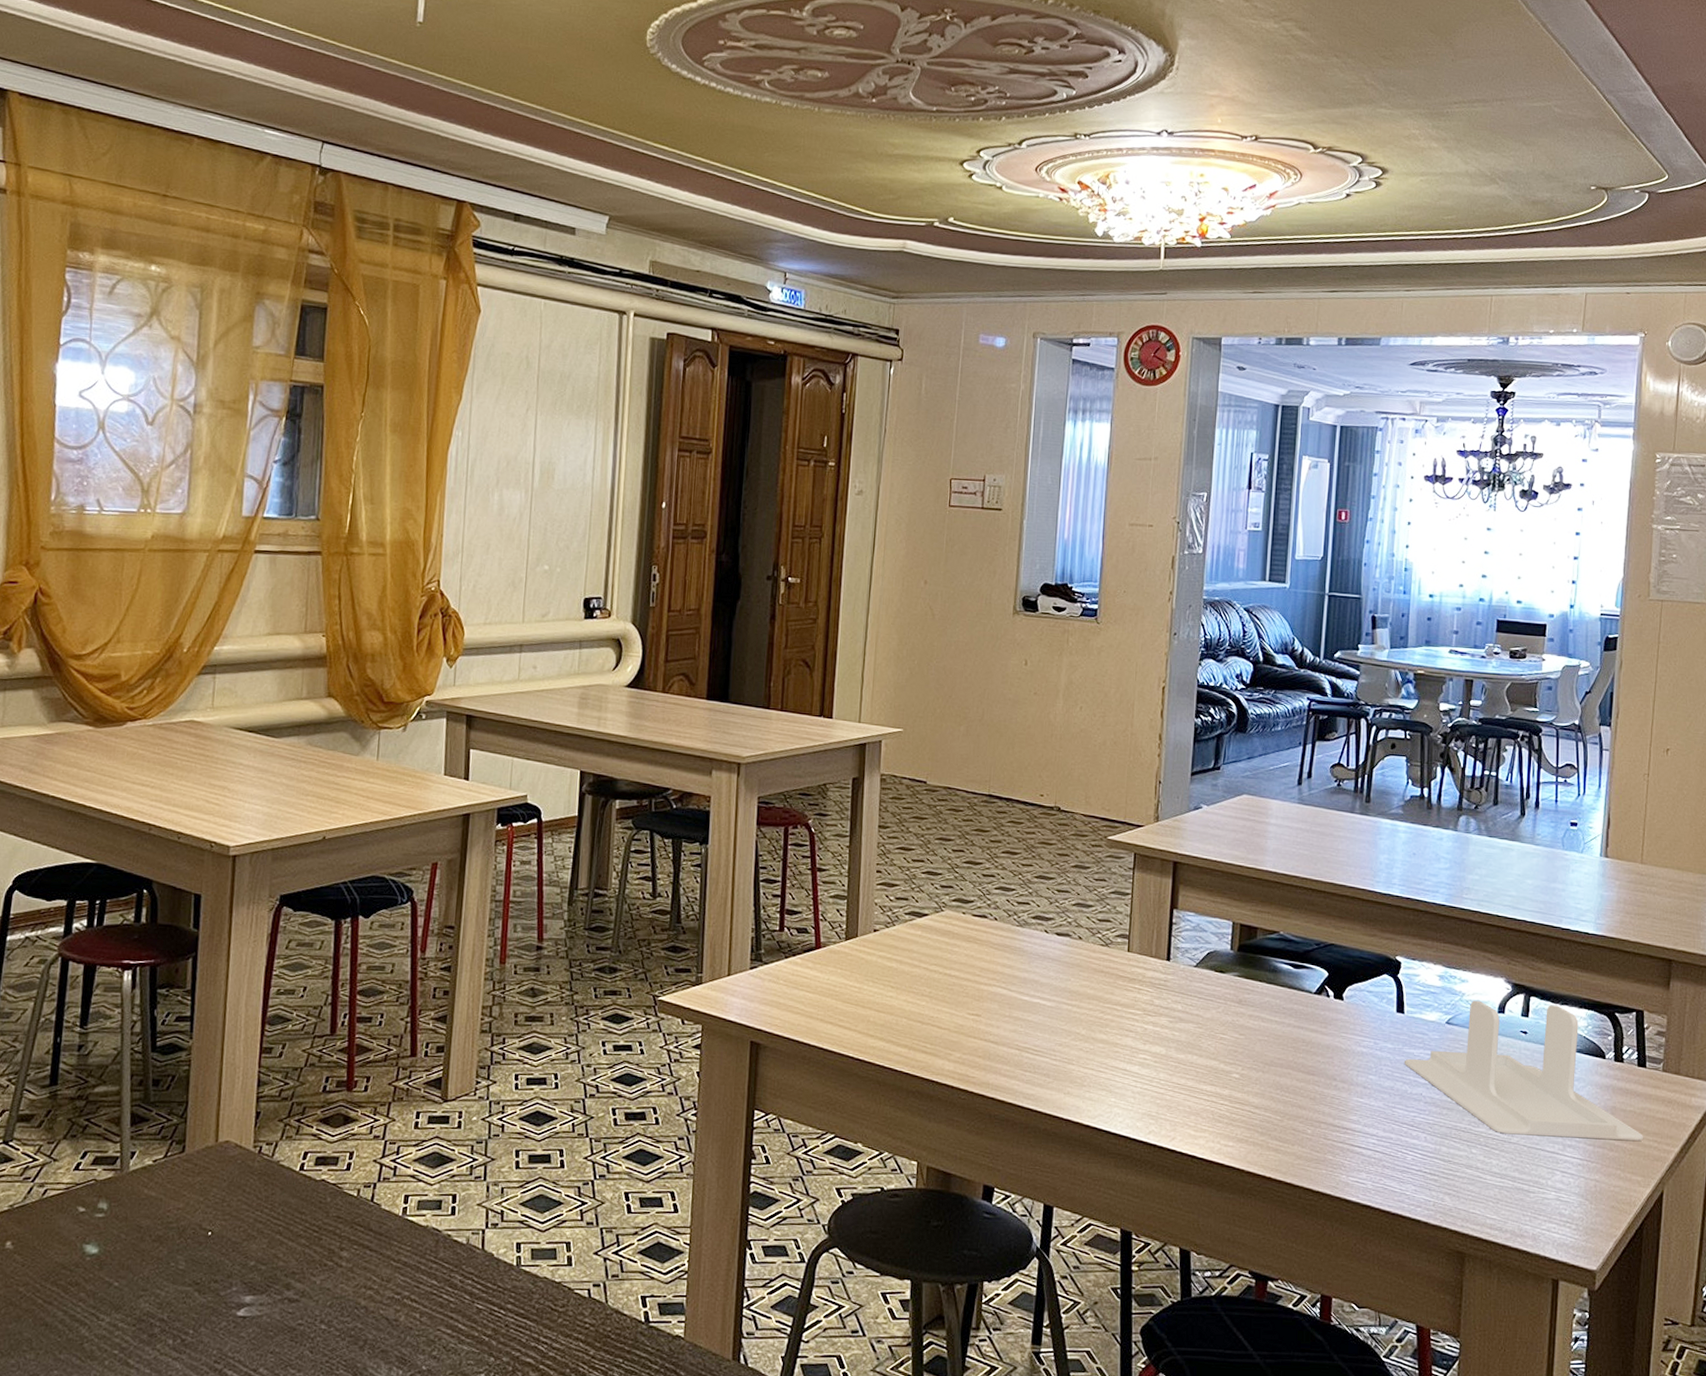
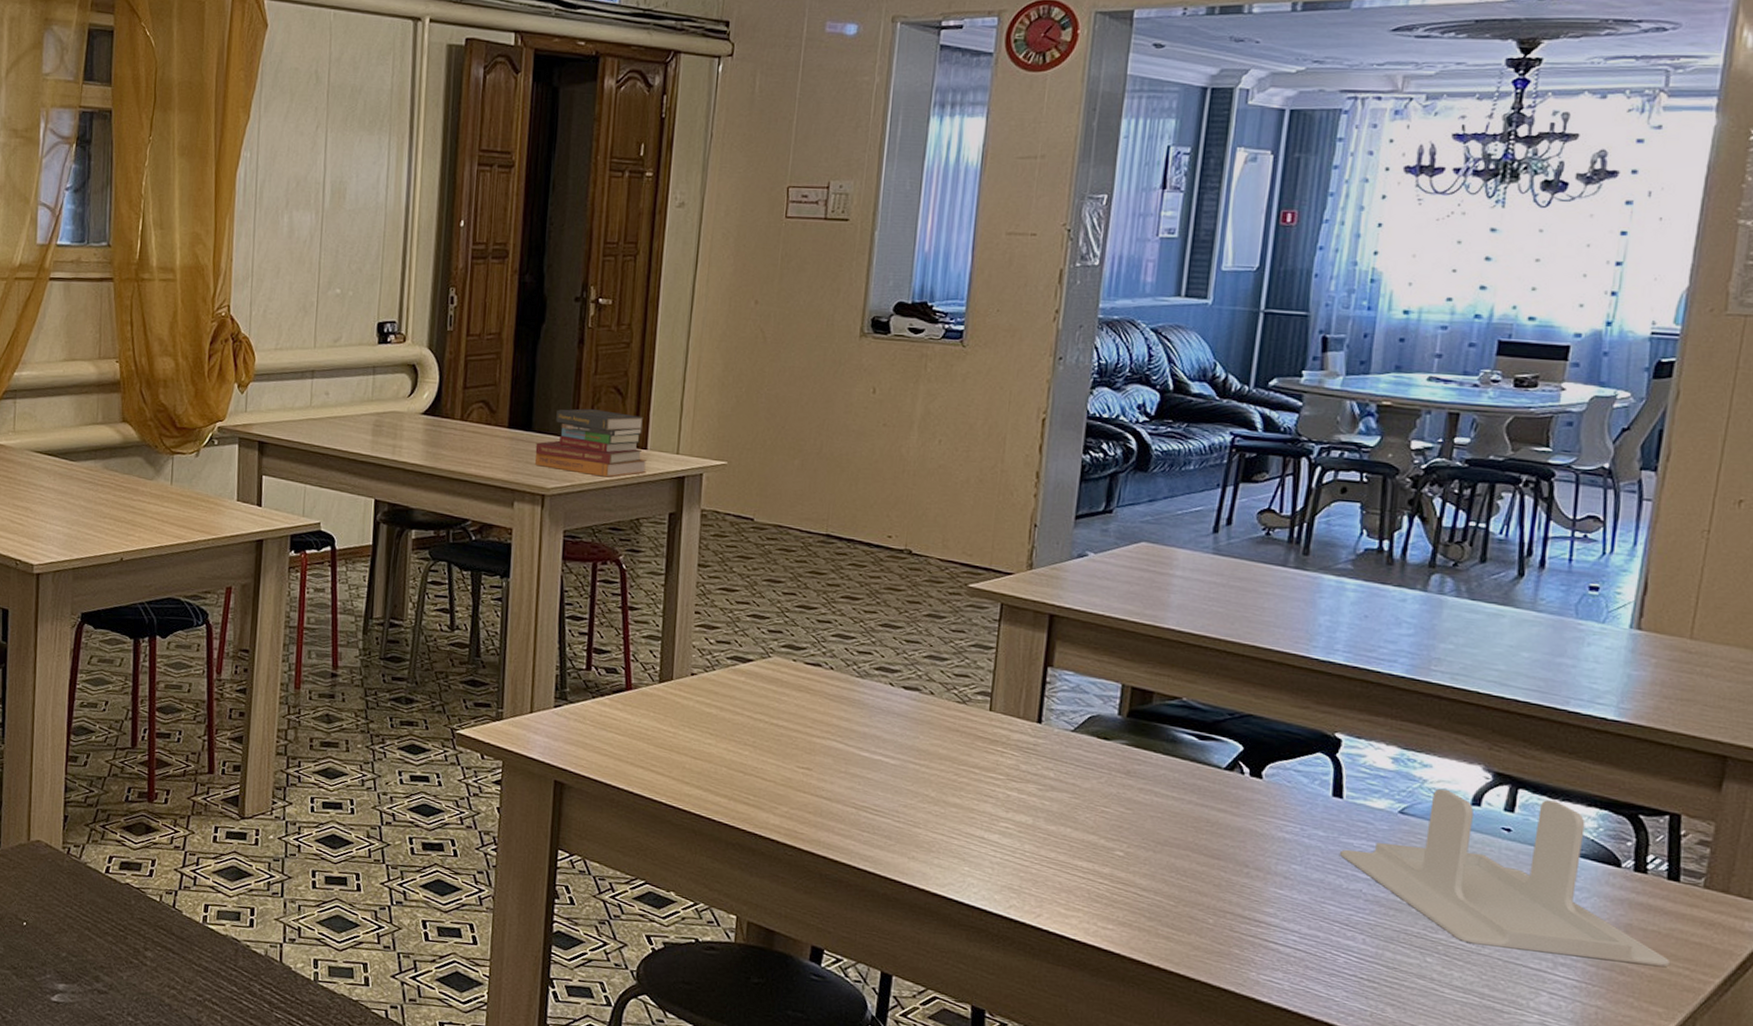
books: none [731,680,833,745] -> present [535,408,647,477]

